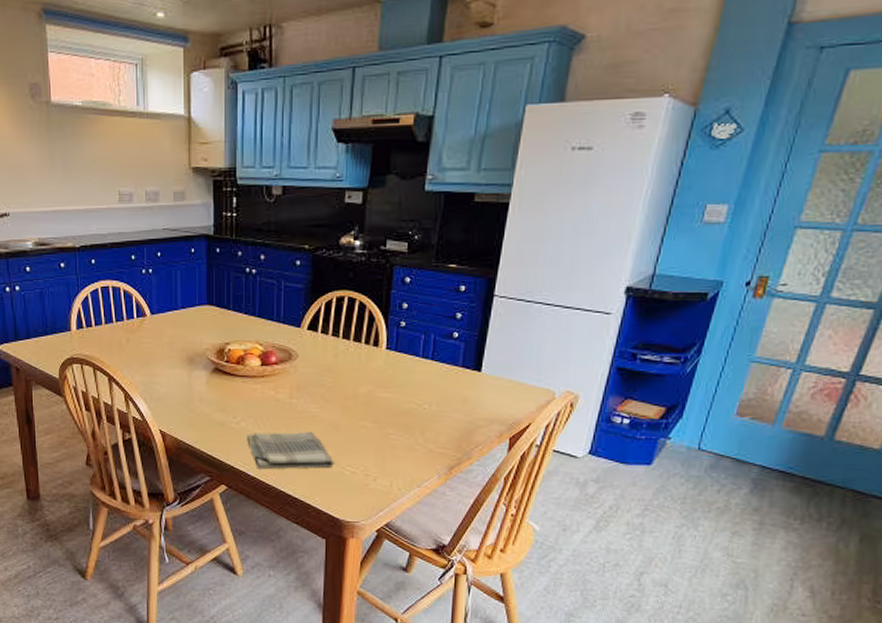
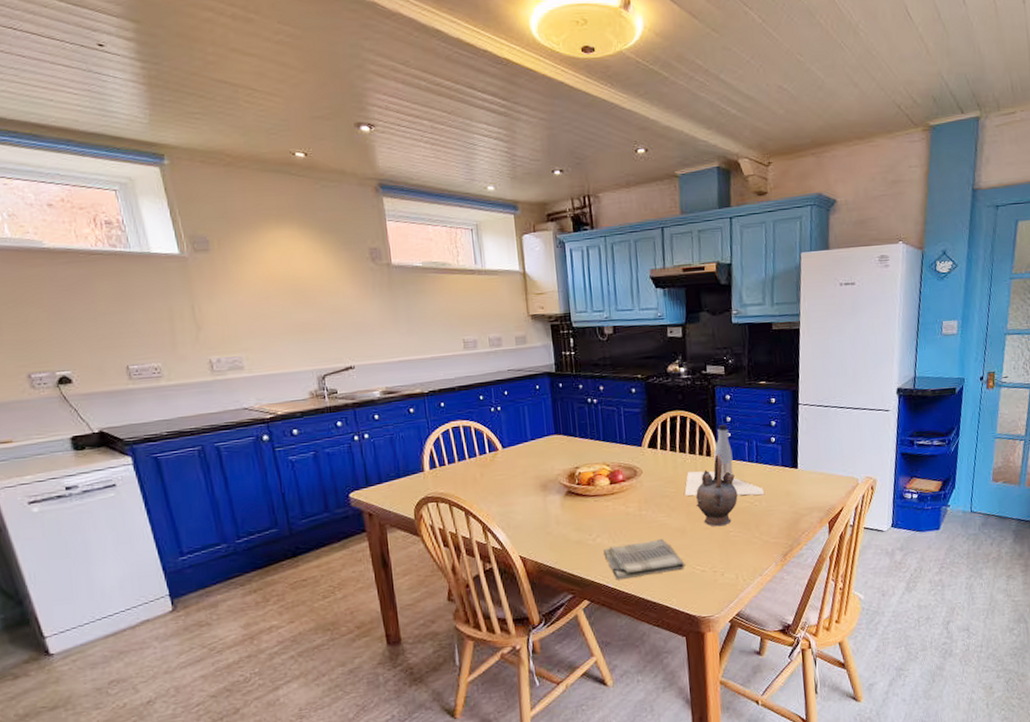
bottle: none [343,312,437,398] -> present [684,424,765,496]
teapot: none [354,344,405,427] -> present [696,453,738,527]

